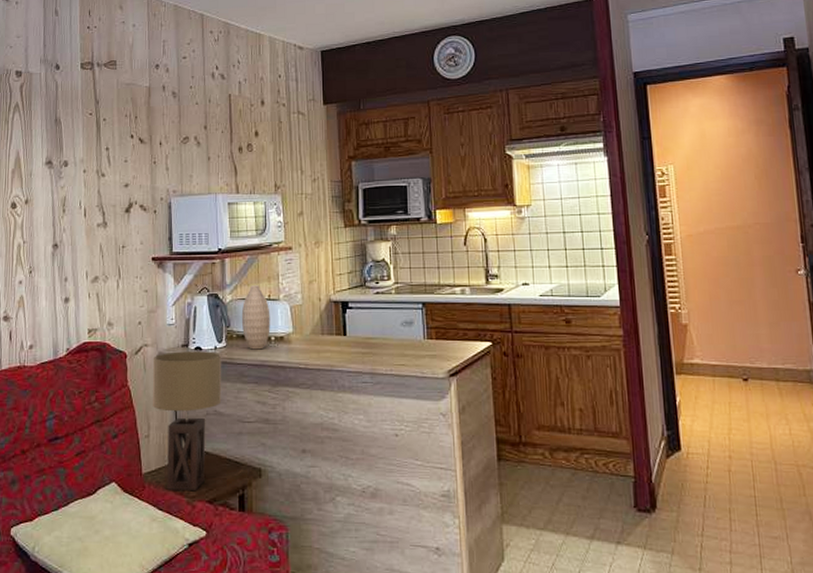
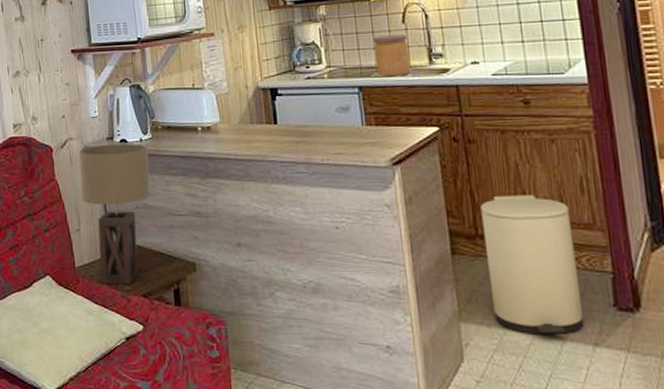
vase: present [241,285,271,350] -> none [165,74,197,141]
jar: none [437,256,470,295] -> present [373,34,412,77]
pedal bin: none [525,406,609,535] -> present [480,195,584,335]

